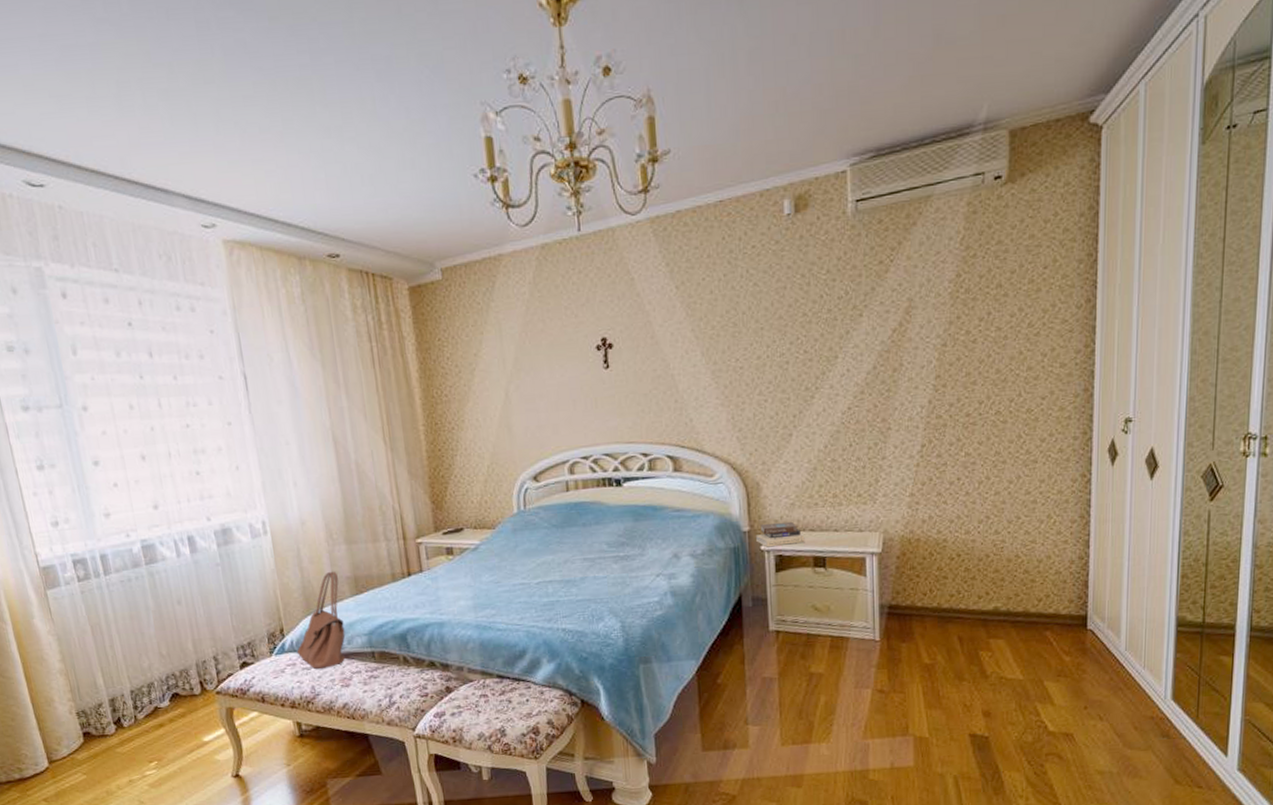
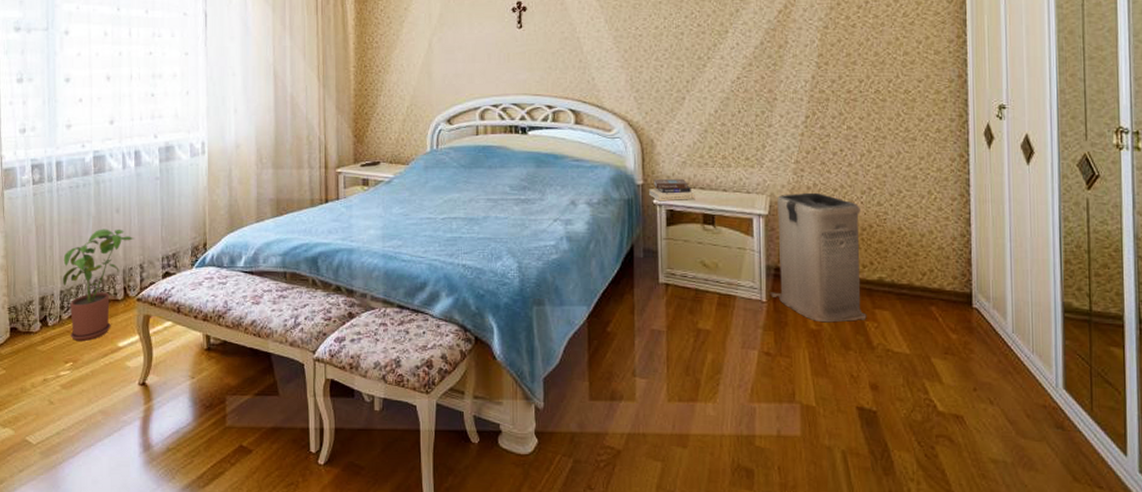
house plant: none [127,621,203,740] -> present [62,229,134,341]
handbag: present [297,571,346,670] -> none [217,192,262,285]
laundry basket: none [883,525,981,656] -> present [770,192,867,323]

